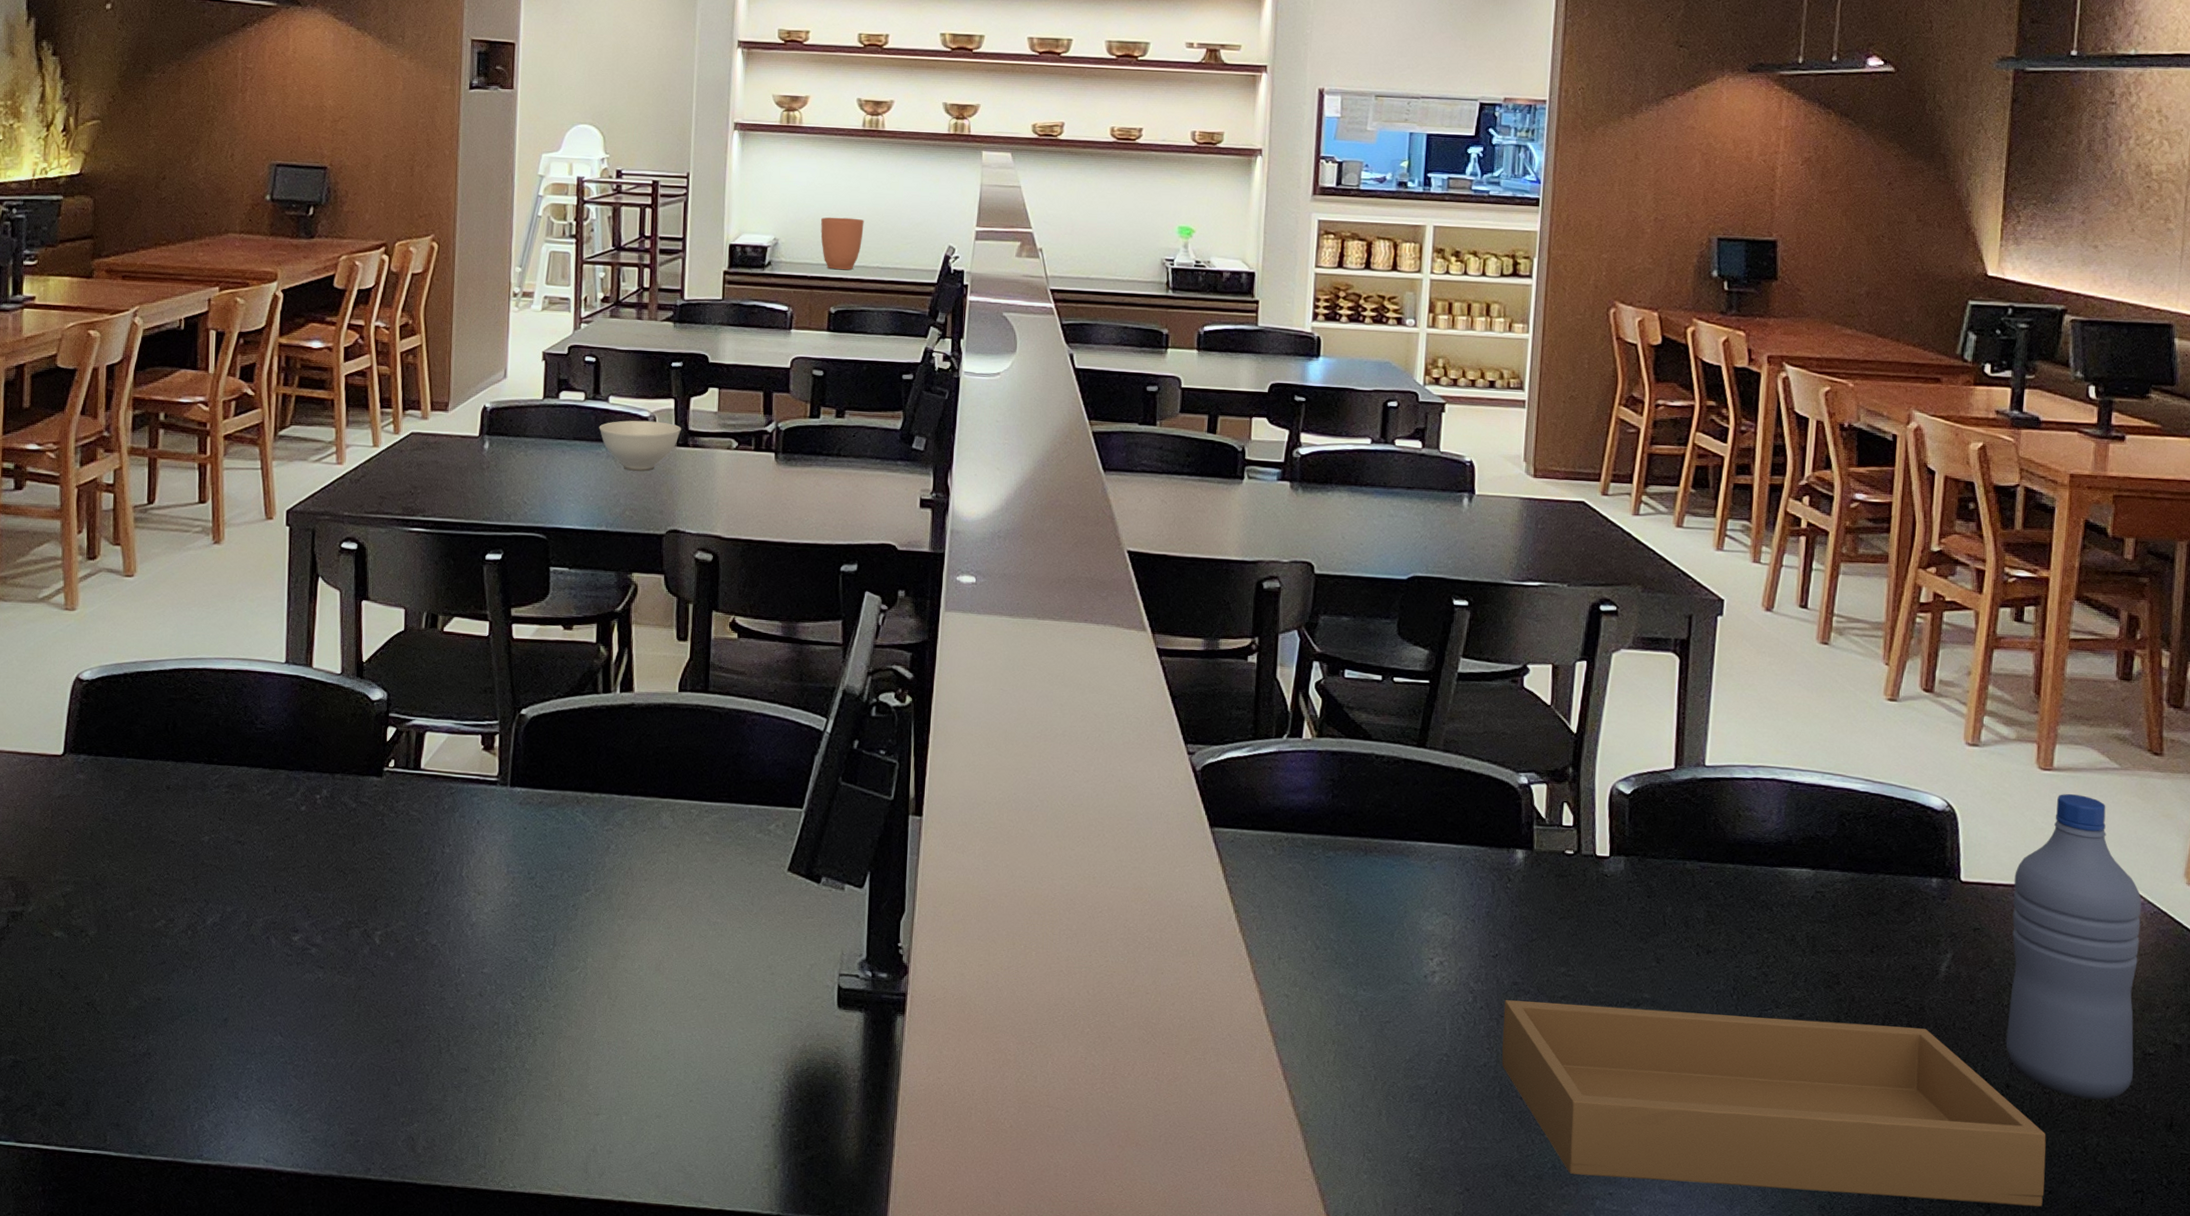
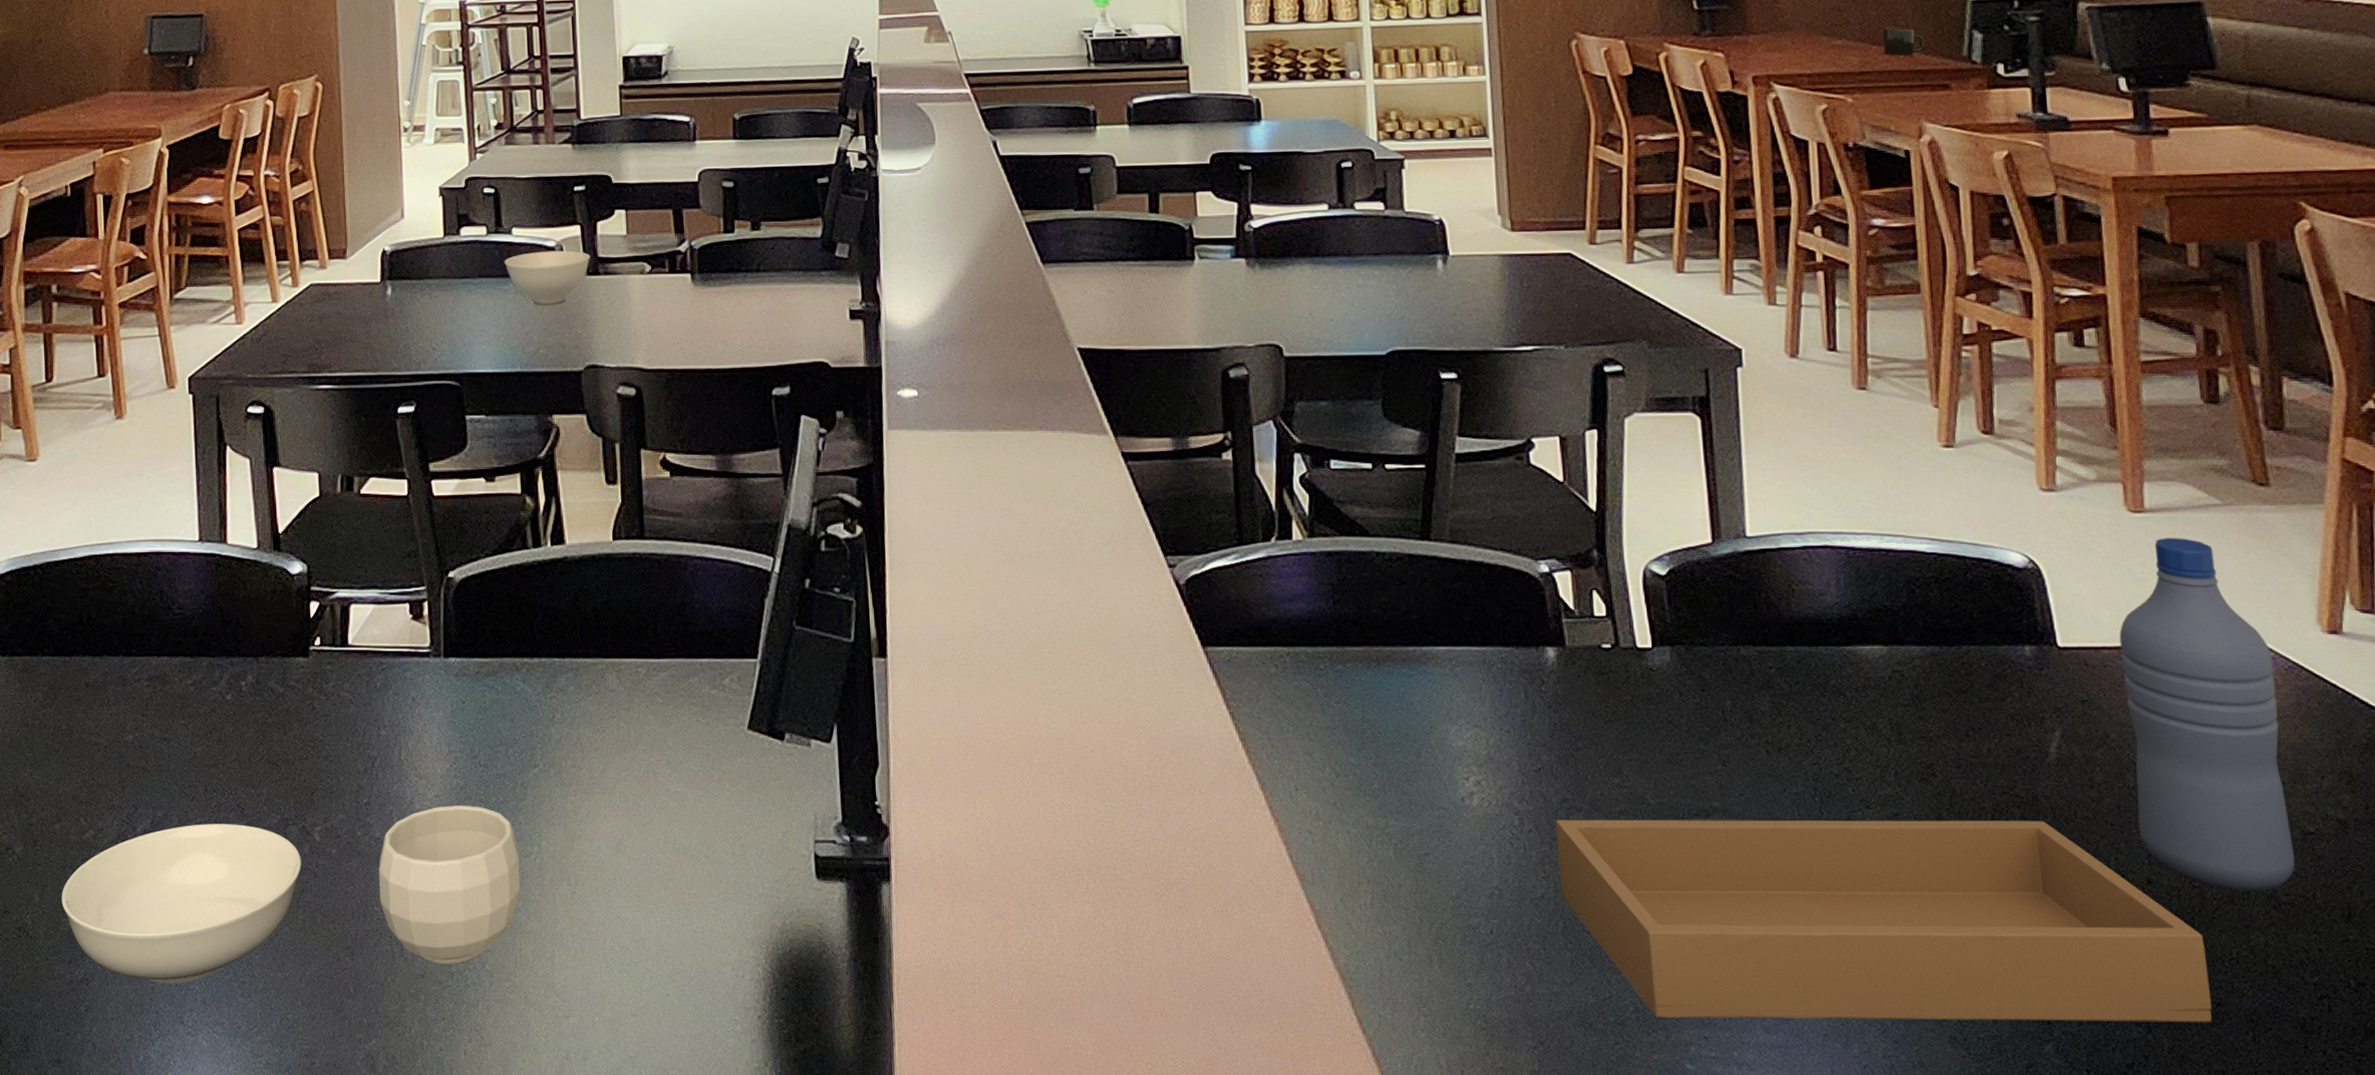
bowl: none [130,921,361,1062] -> present [61,824,301,983]
cup: none [432,920,566,1062] -> present [379,805,521,964]
ceramic pot: present [821,217,864,270] -> none [716,17,761,73]
mug: none [1887,321,1925,350] -> present [1882,26,1925,57]

